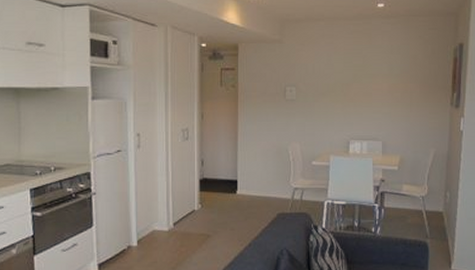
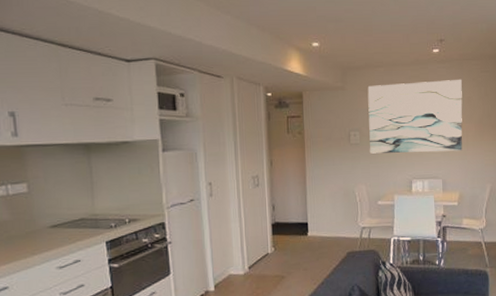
wall art: none [305,35,407,112] -> present [367,79,463,154]

